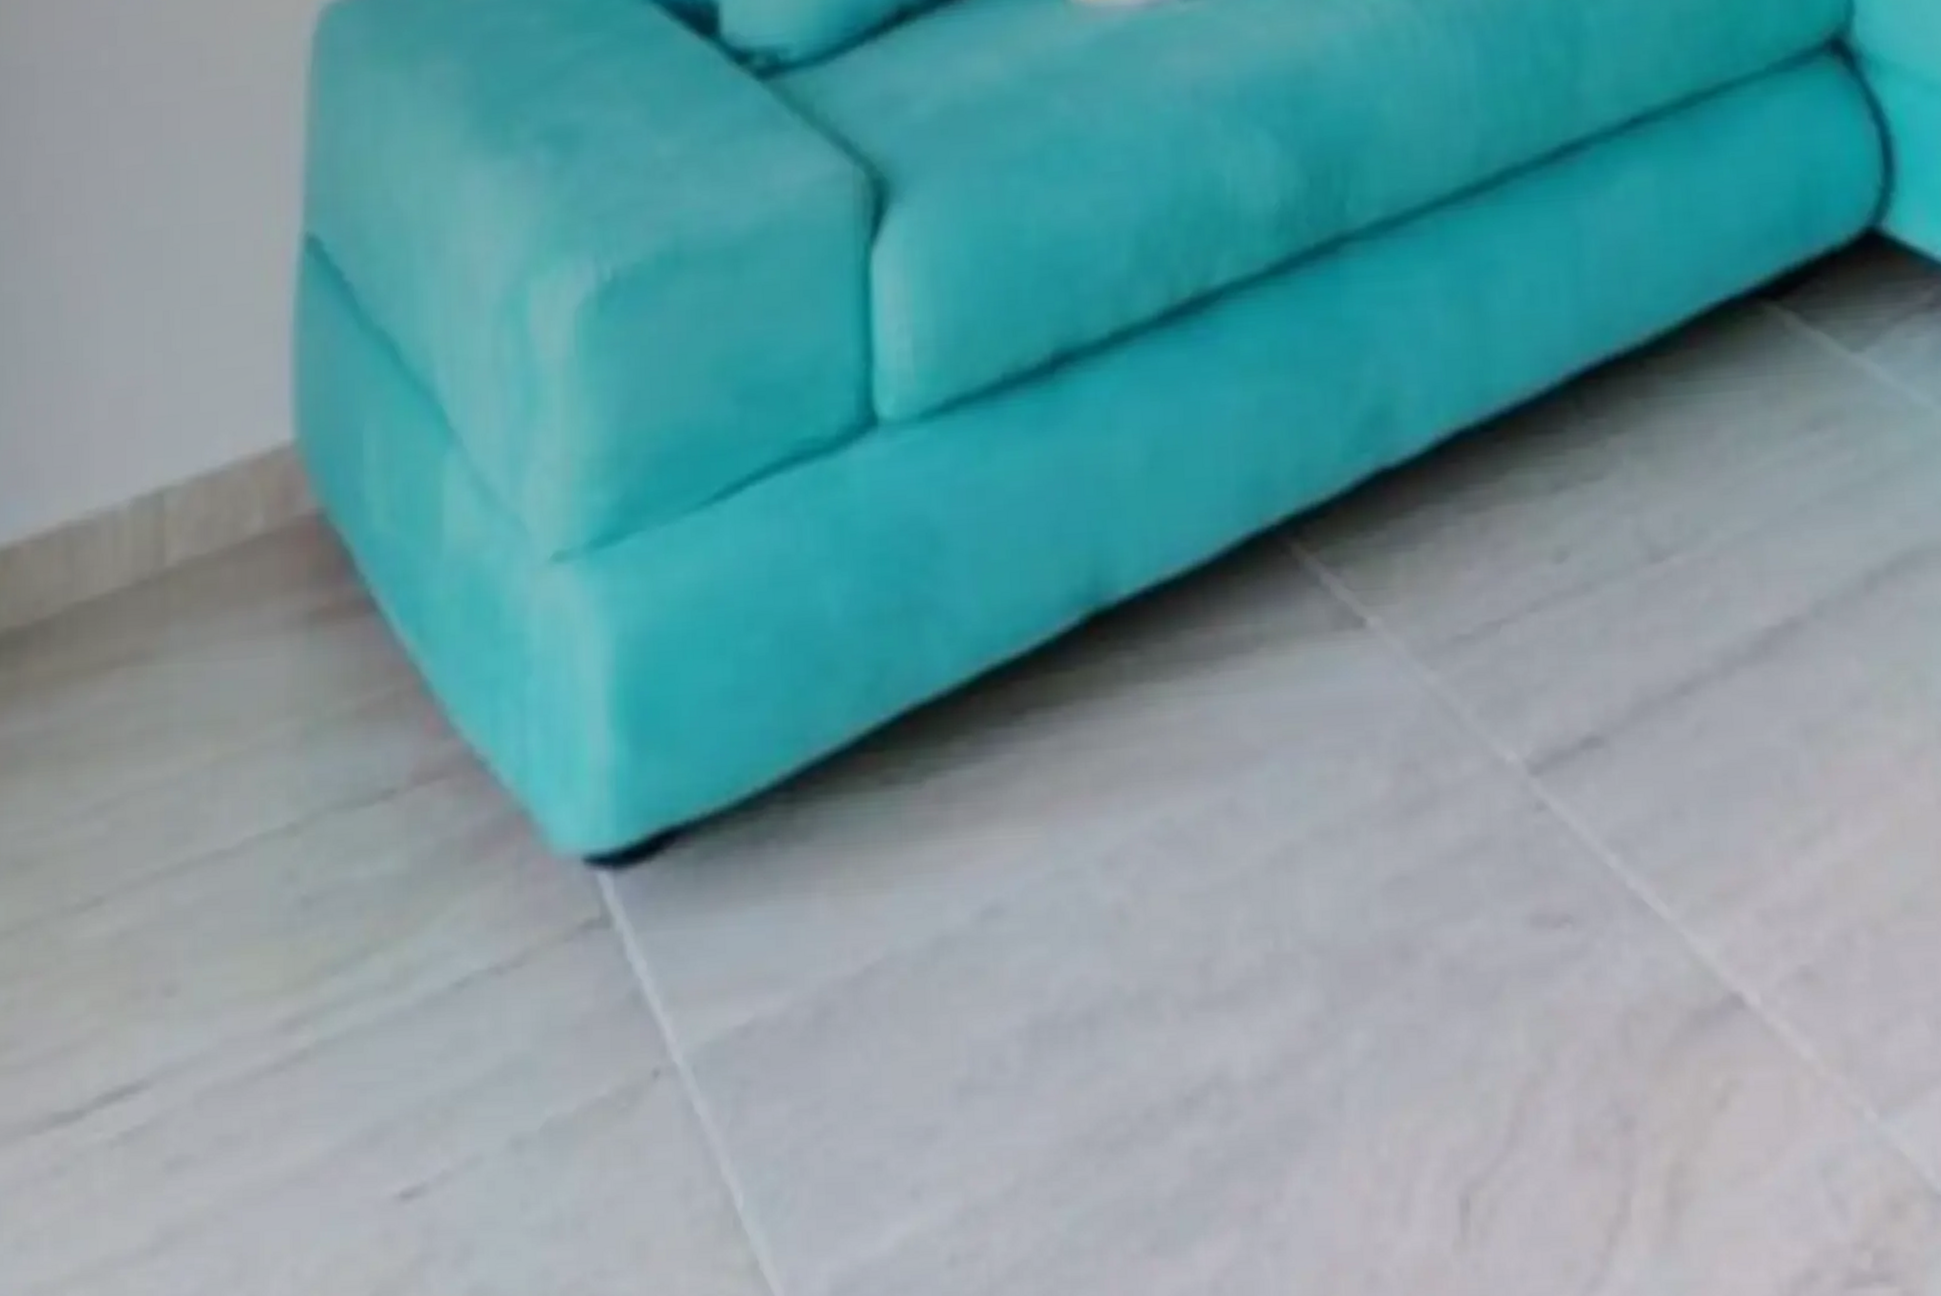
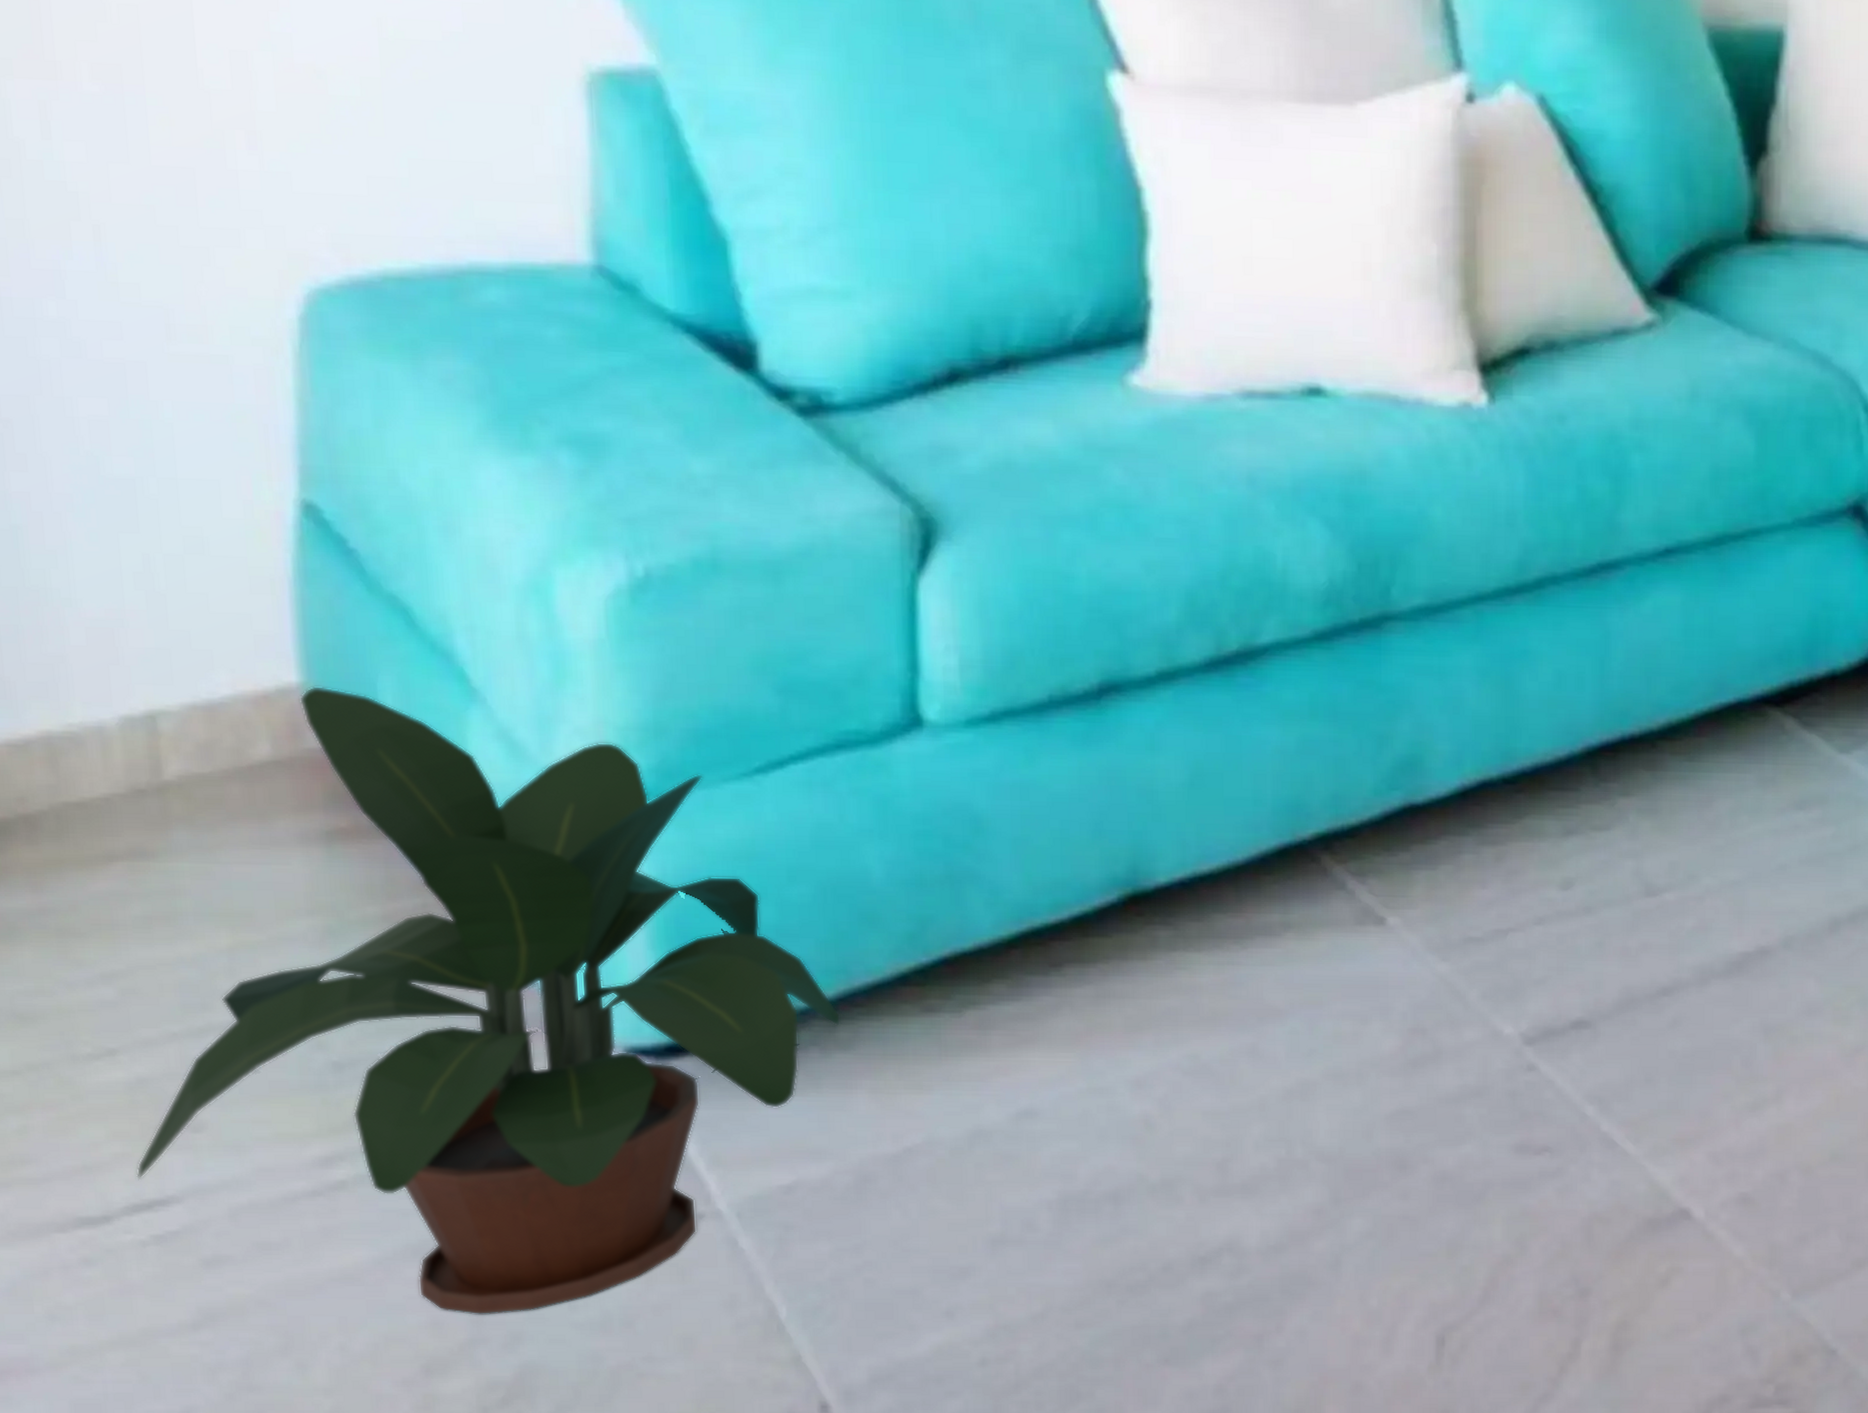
potted plant: none [110,441,799,1221] -> present [136,685,841,1315]

